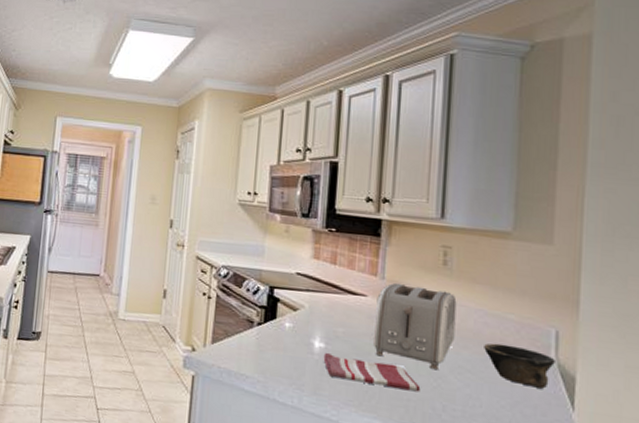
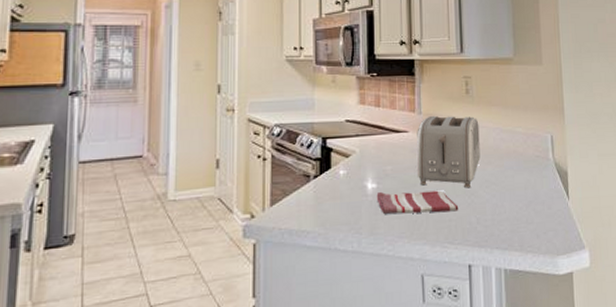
bowl: present [484,343,555,389] -> none [502,154,553,187]

